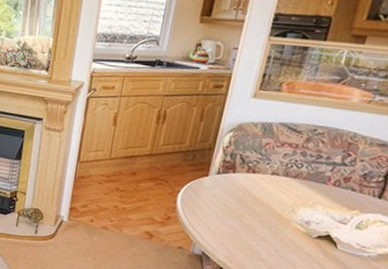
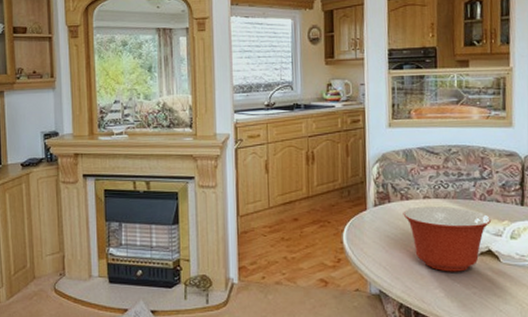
mixing bowl: none [245,181,341,250] -> present [403,205,492,272]

